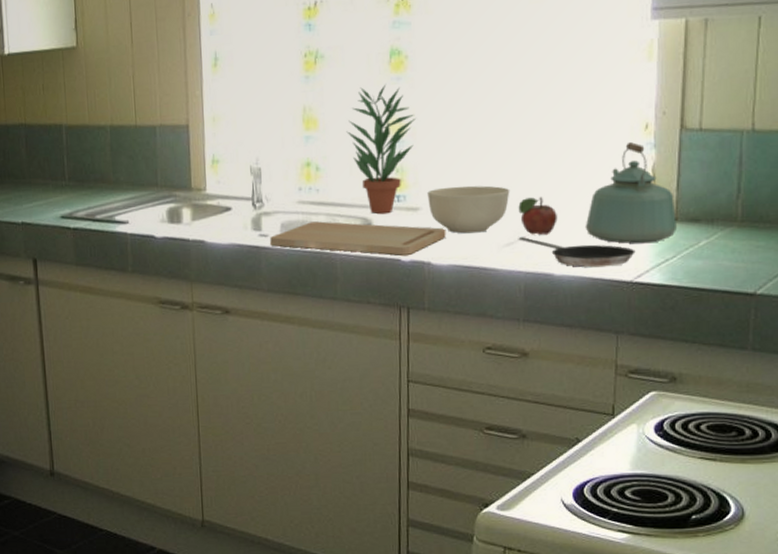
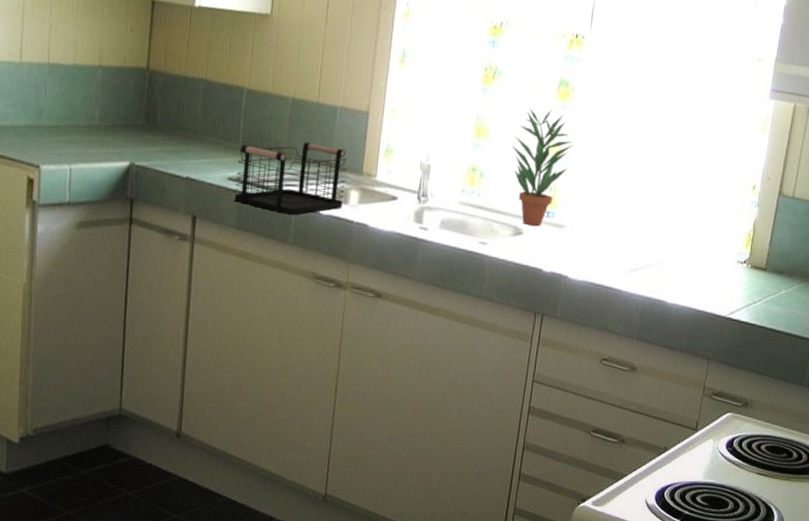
dish rack: none [66,167,177,244] -> present [234,142,348,215]
cutting board: present [270,221,446,256] -> none [429,222,584,267]
bowl: present [427,185,510,234] -> none [572,211,642,256]
fruit: present [518,197,557,236] -> none [645,232,676,267]
frying pan: present [518,237,636,268] -> none [642,265,732,302]
kettle: present [585,141,677,244] -> none [696,197,767,286]

